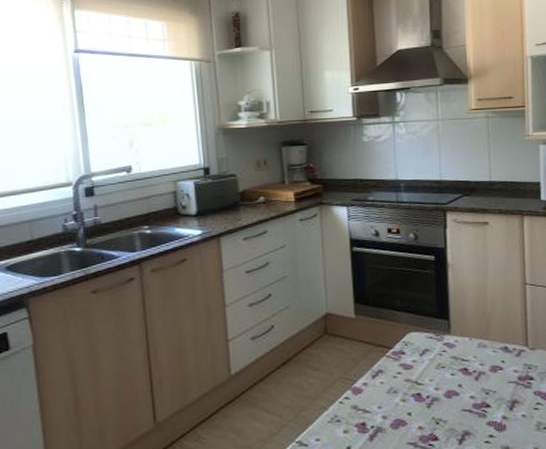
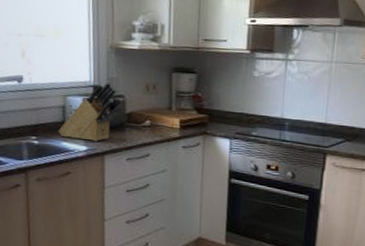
knife block: none [170,161,234,224] -> present [58,81,123,141]

